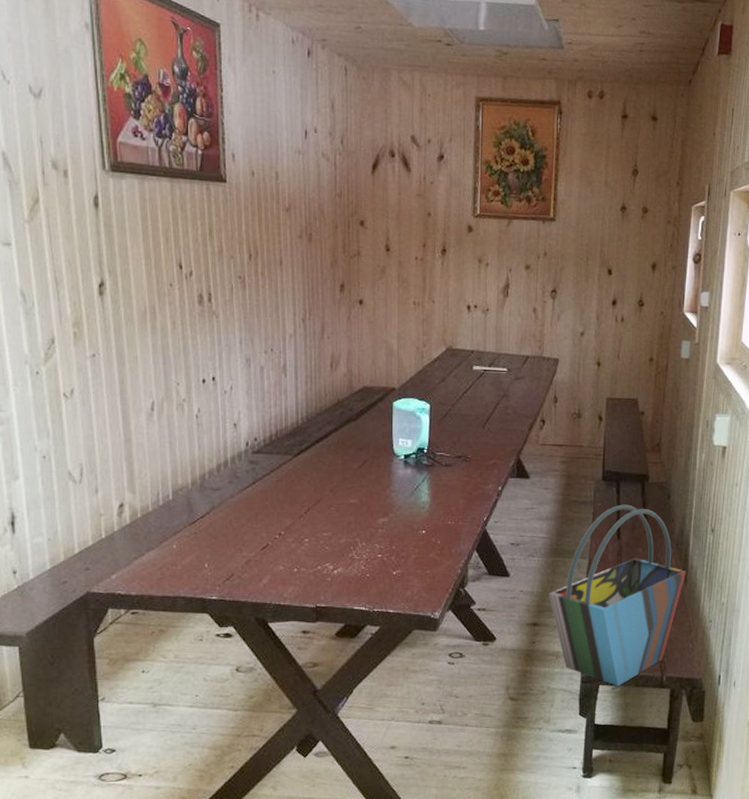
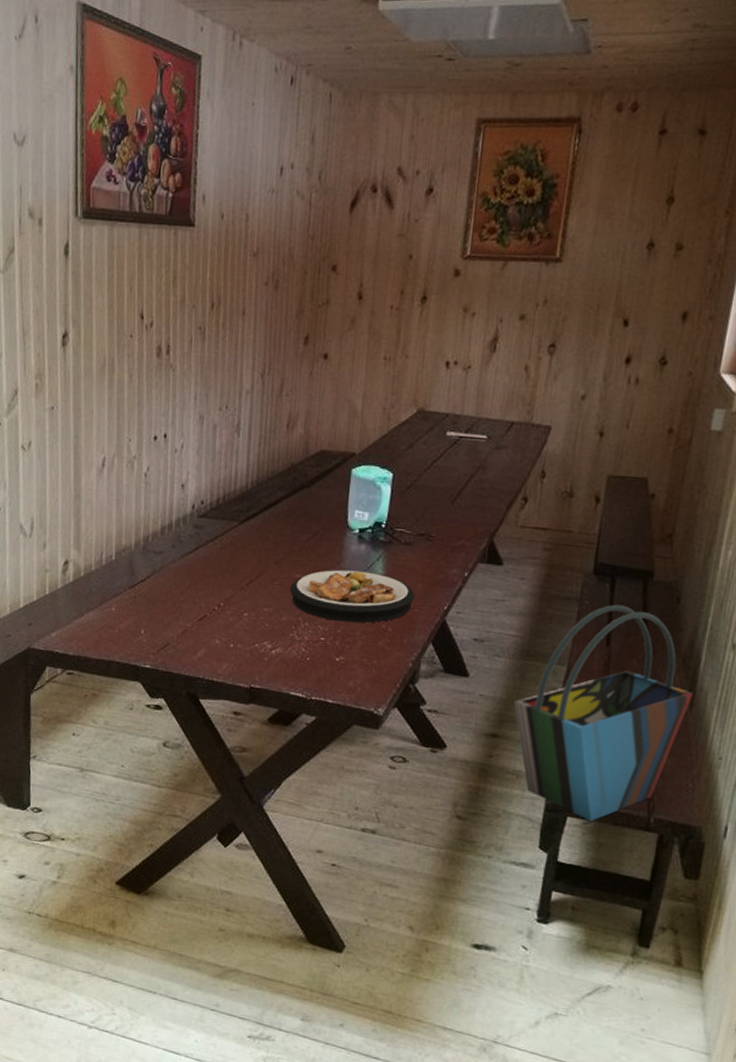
plate: none [346,492,458,539] -> present [290,569,415,623]

